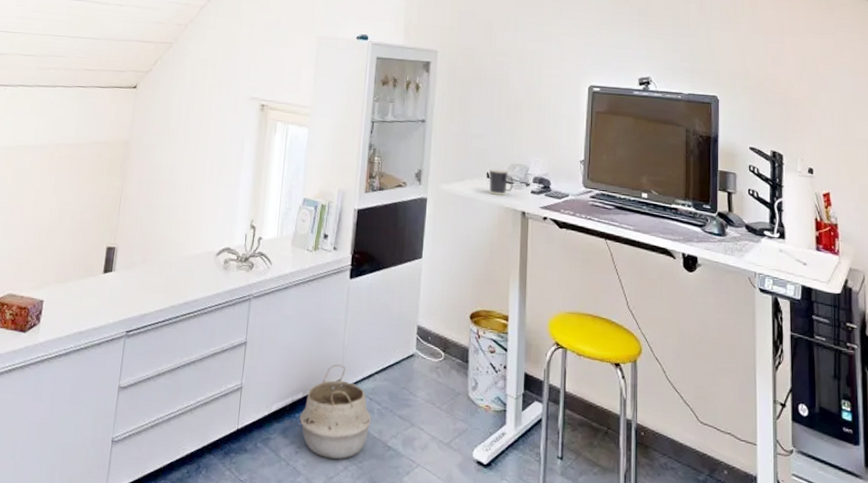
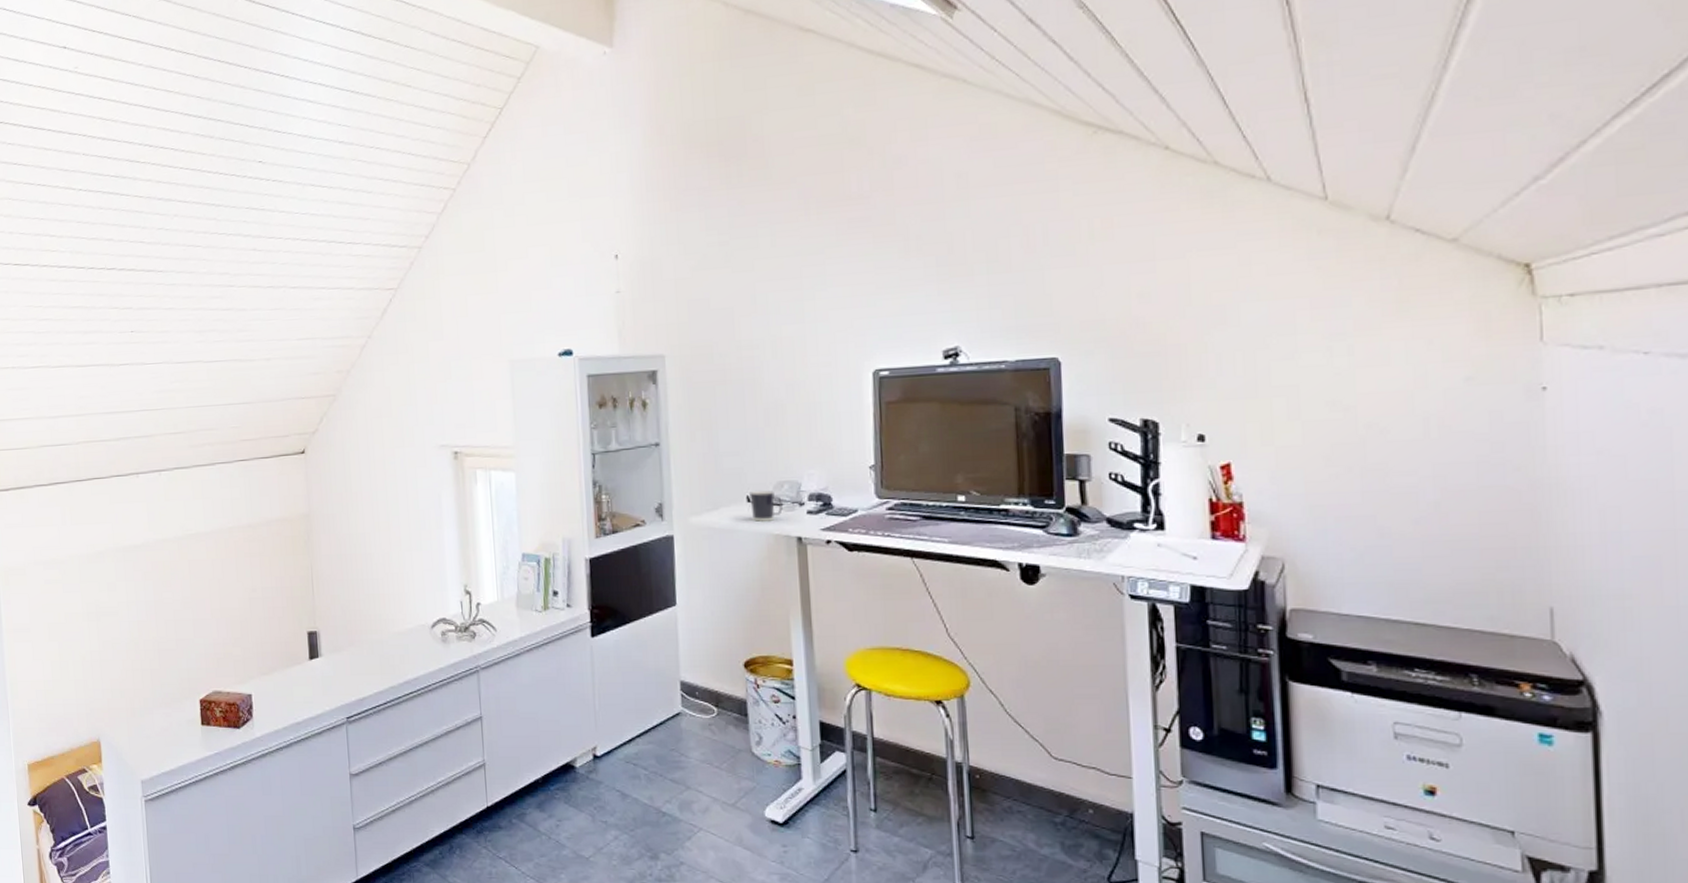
woven basket: present [299,364,372,459] -> none [555,731,639,829]

